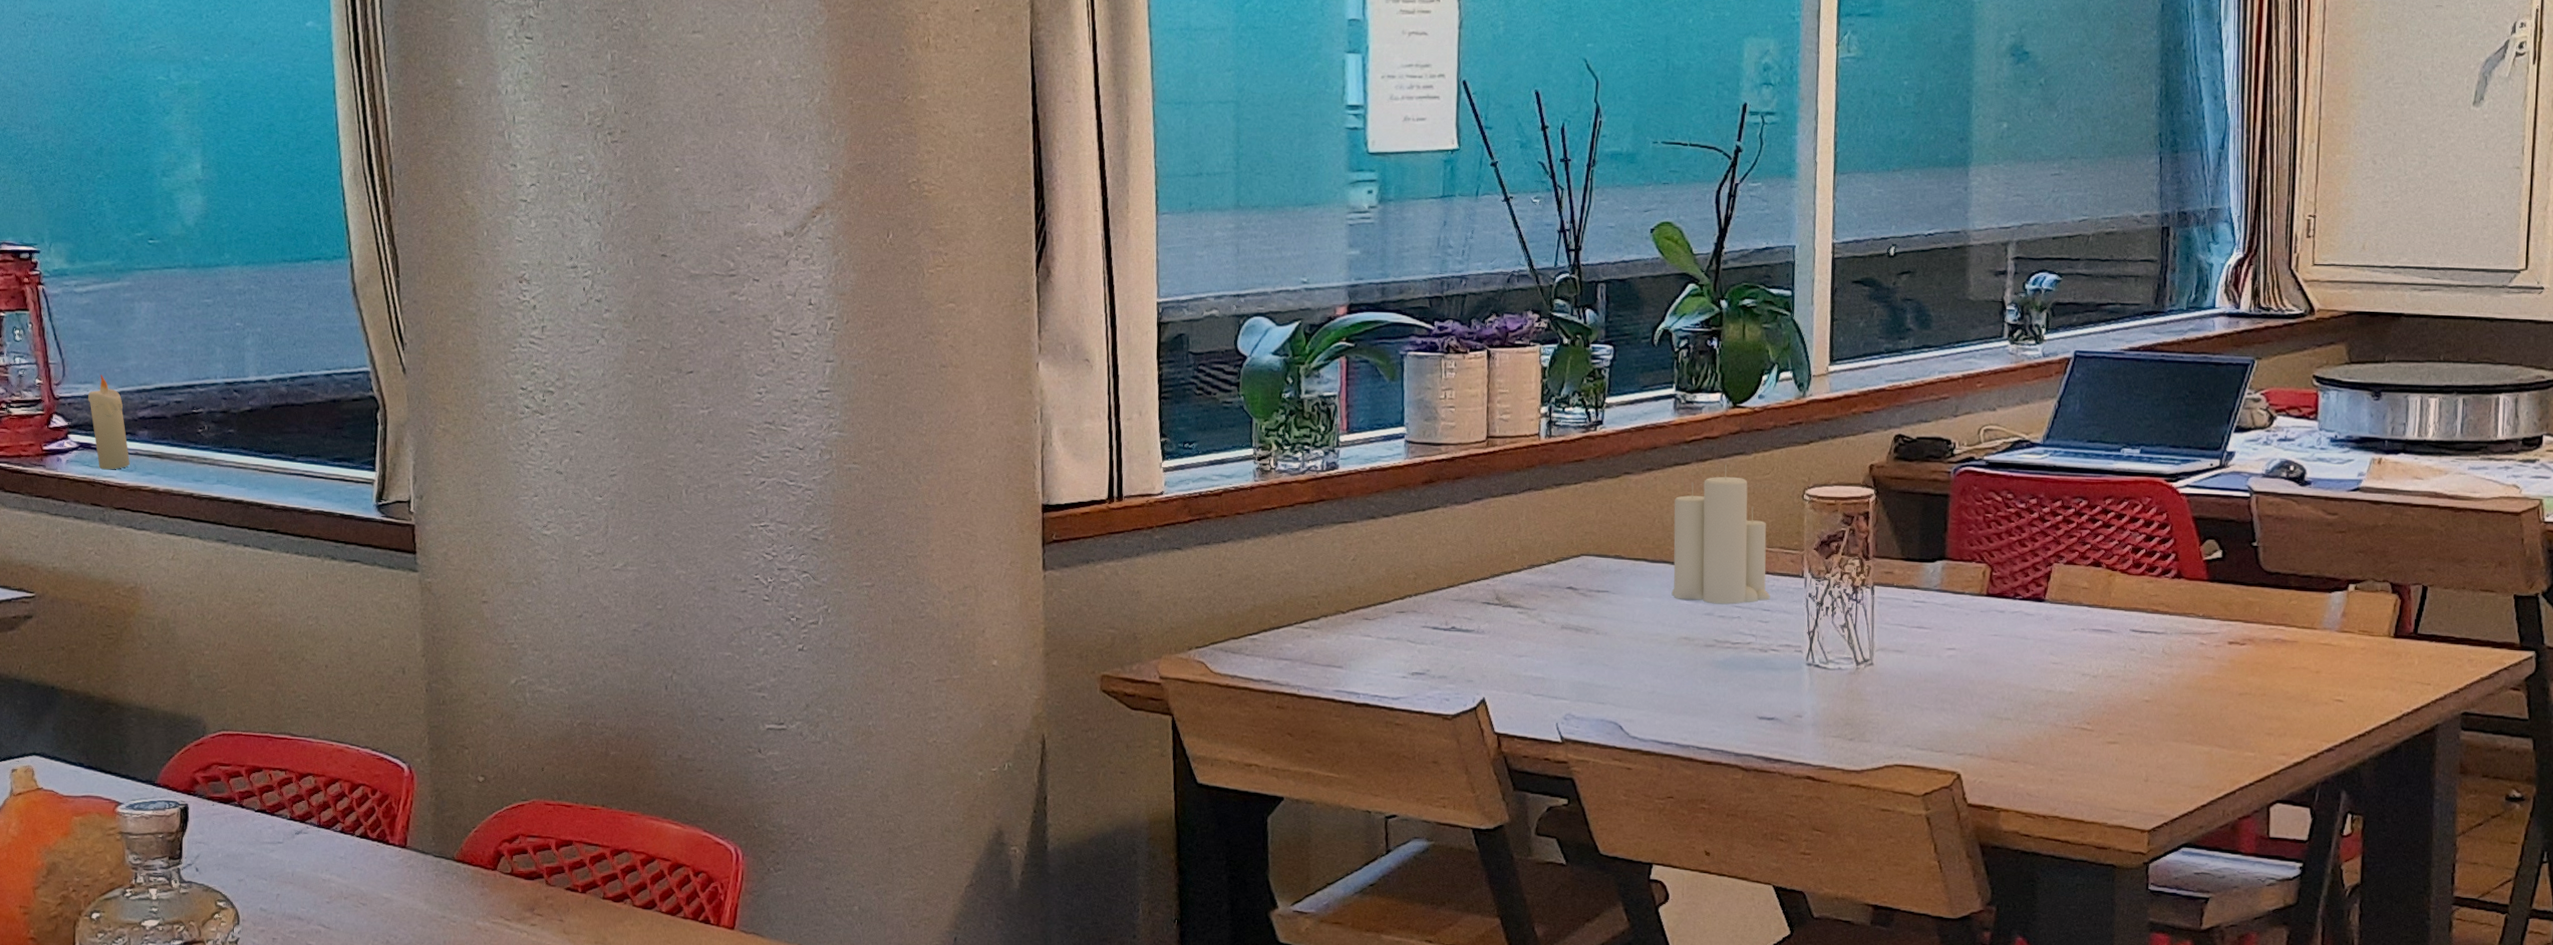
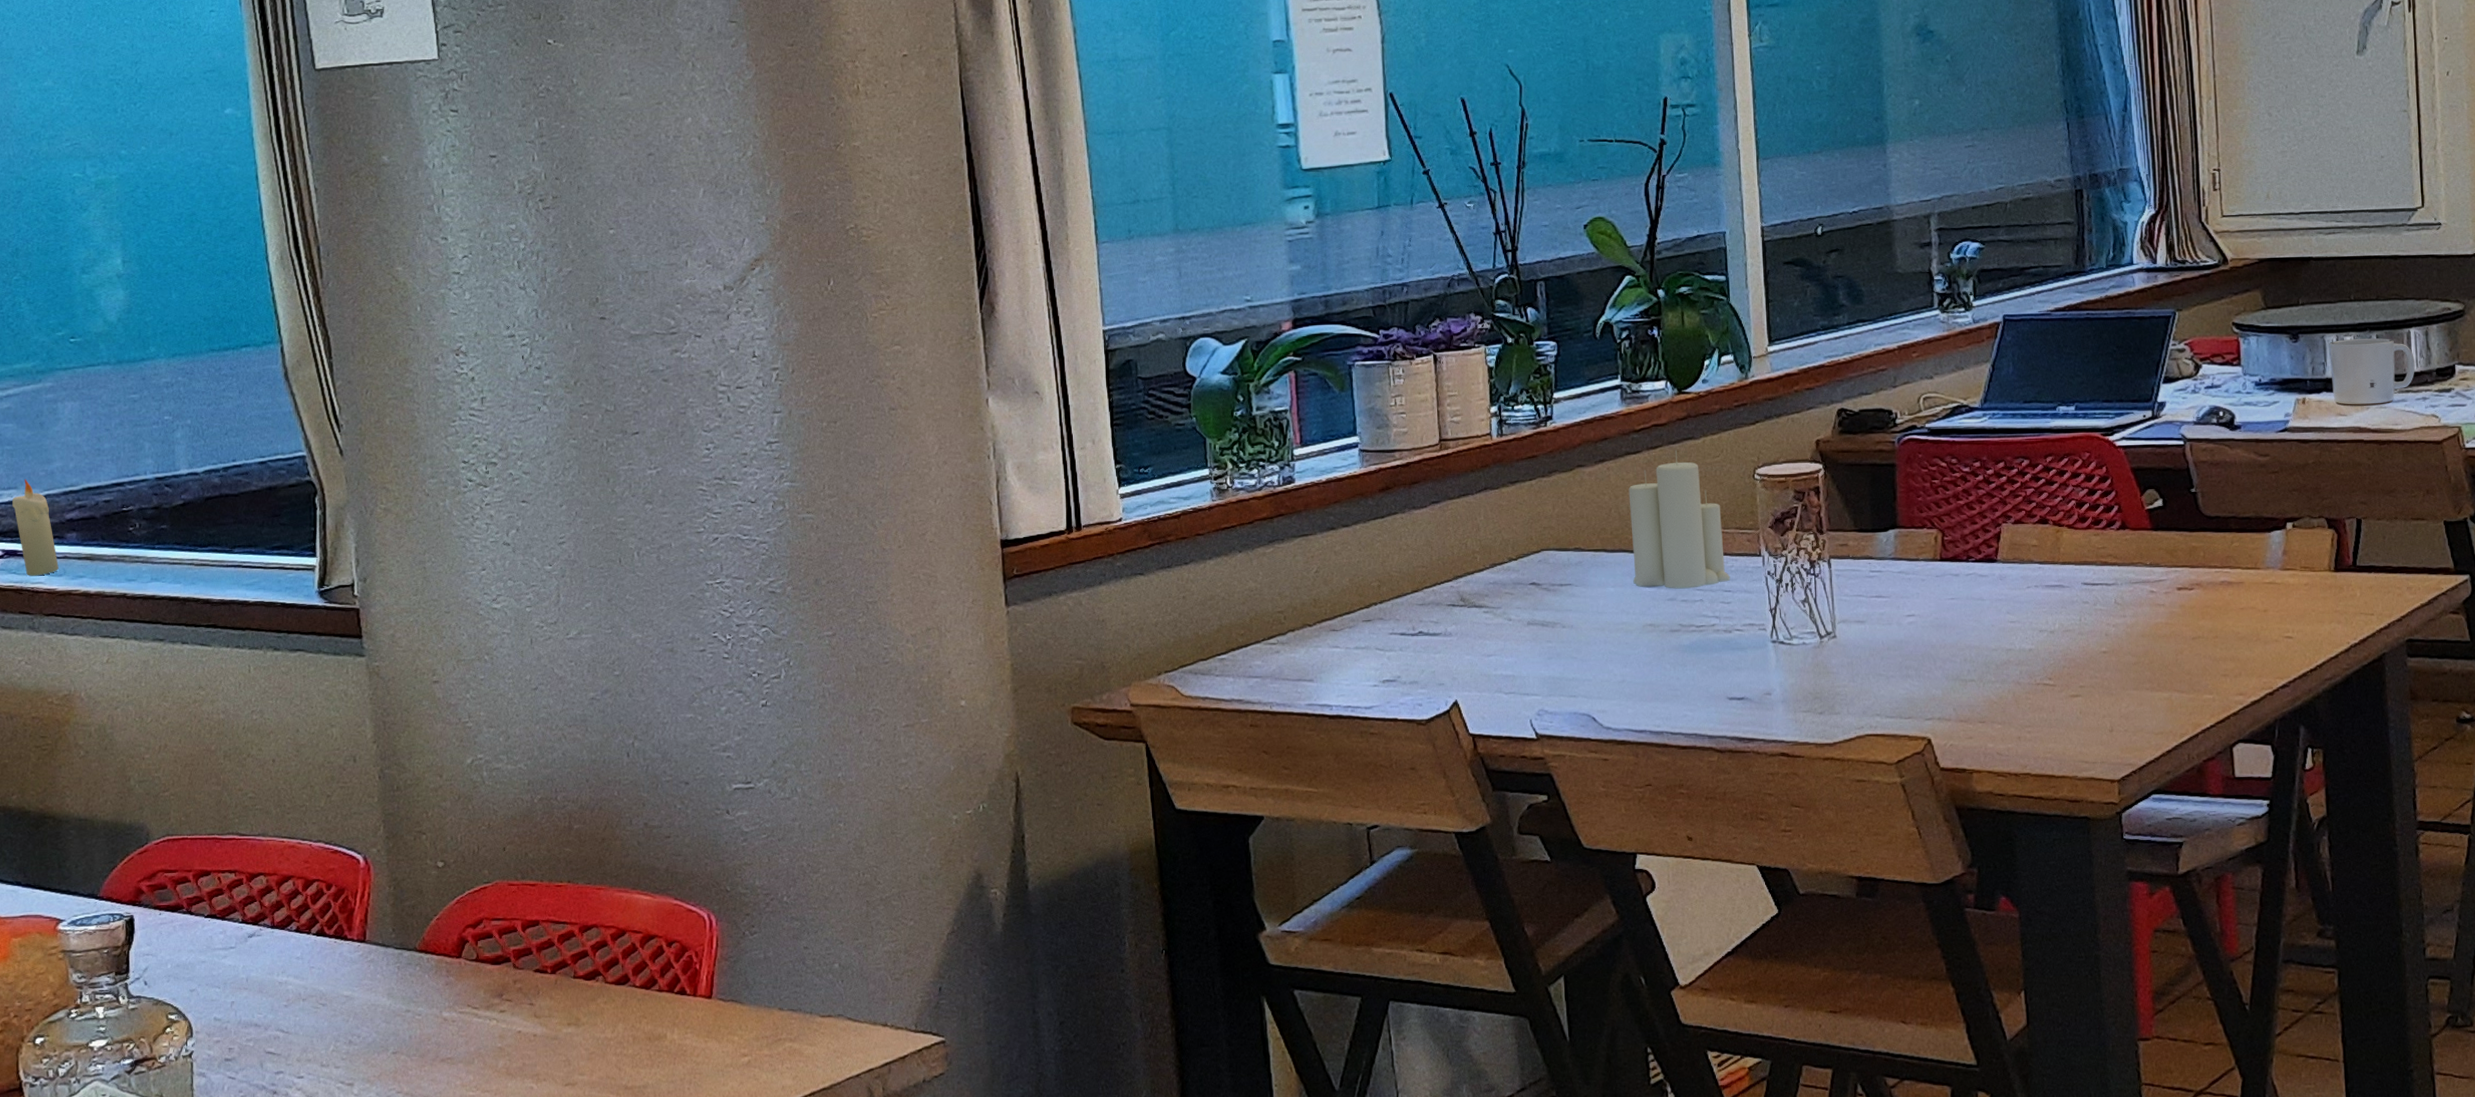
mug: none [2411,401,2501,472] -> present [2329,338,2415,407]

